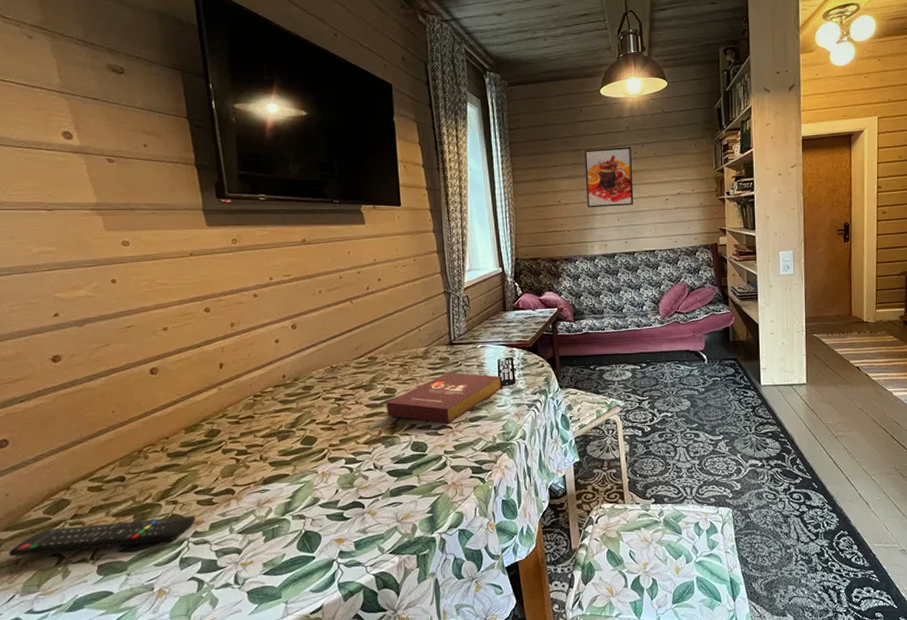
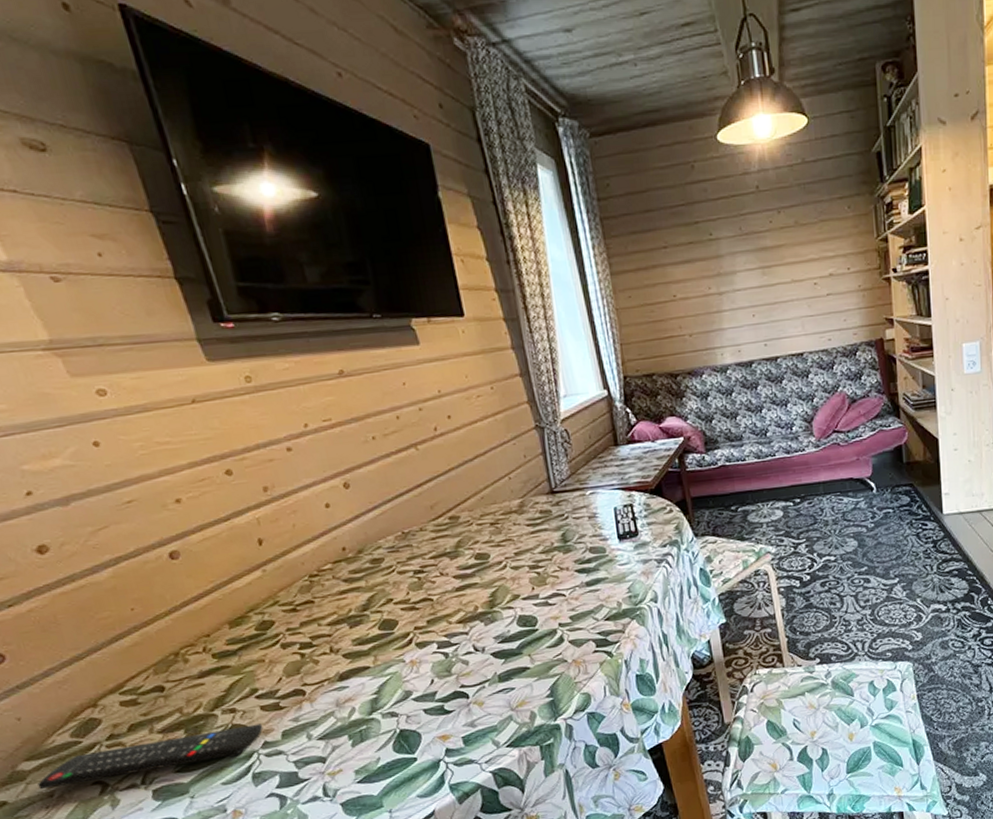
book: present [387,372,503,424] -> none [479,527,624,591]
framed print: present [584,147,634,208] -> none [702,214,773,303]

